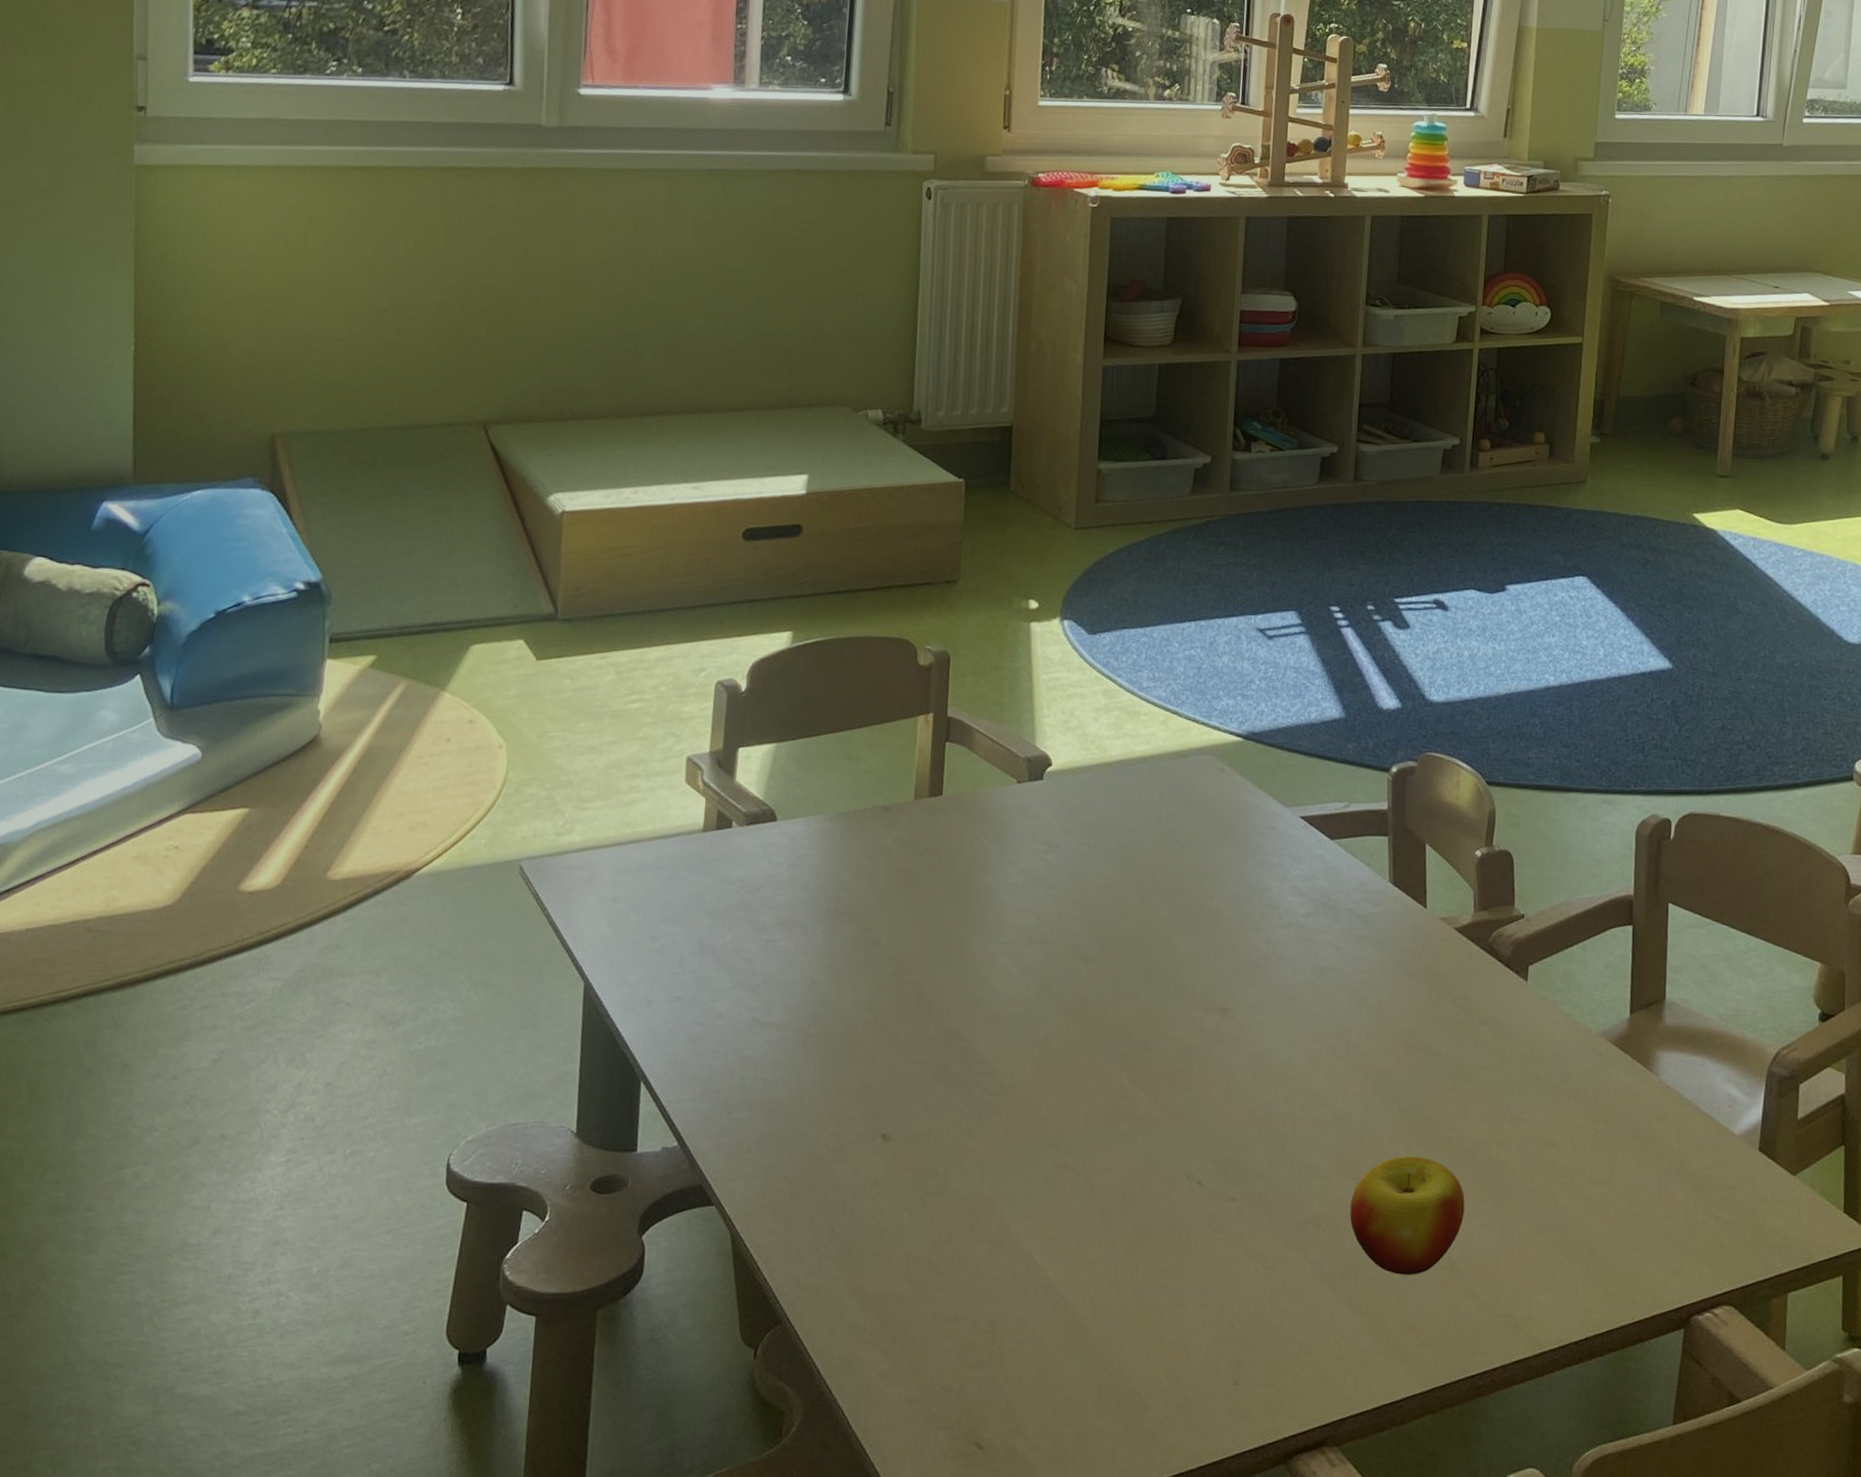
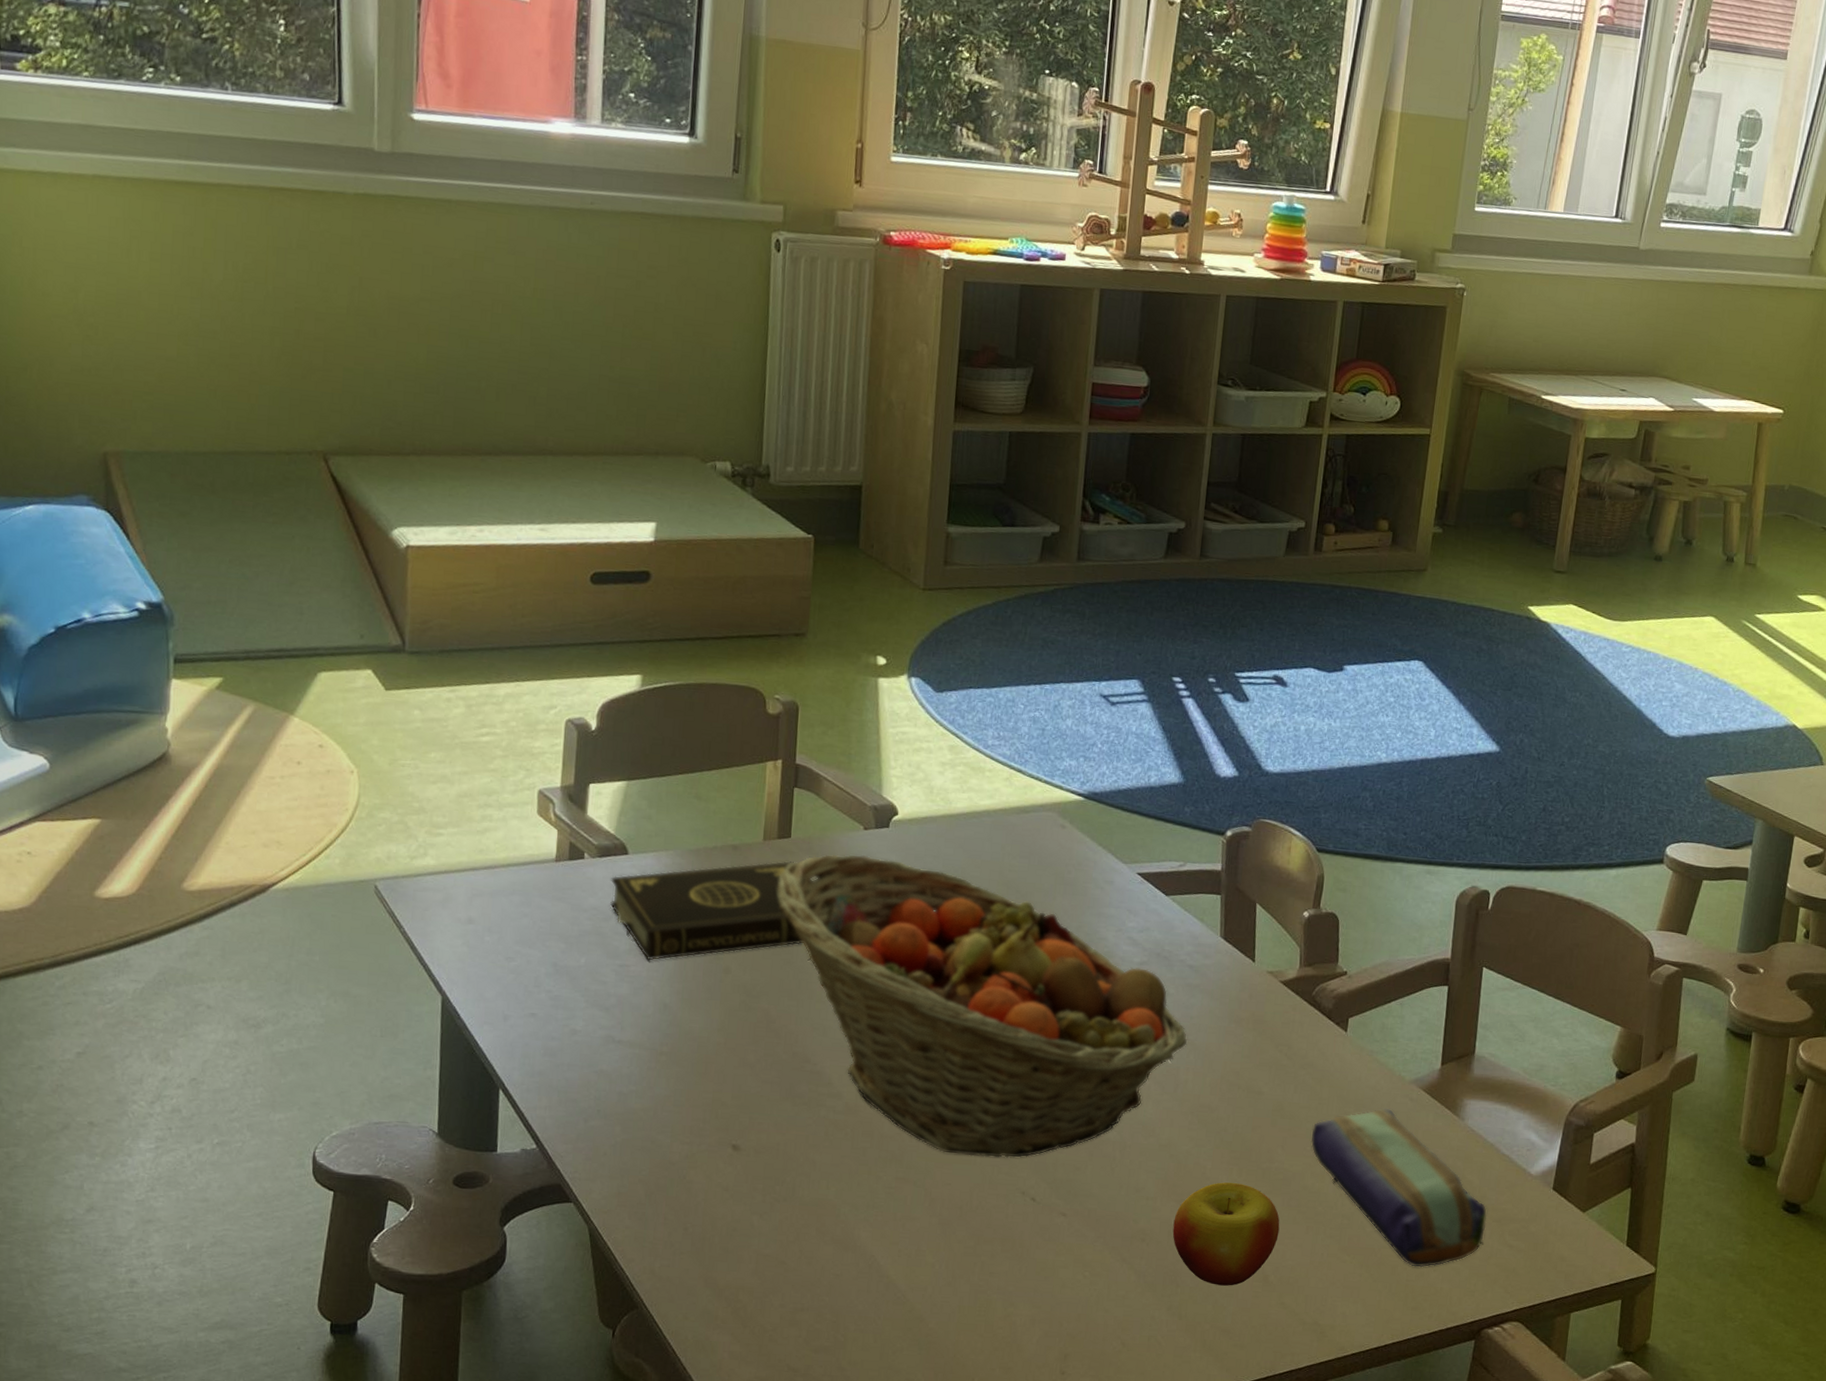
book: none [758,820,980,934] -> present [610,860,828,961]
fruit basket: none [928,810,1359,1137] -> present [777,854,1188,1158]
pencil case: none [1494,1065,1689,1246] -> present [1310,1108,1487,1268]

